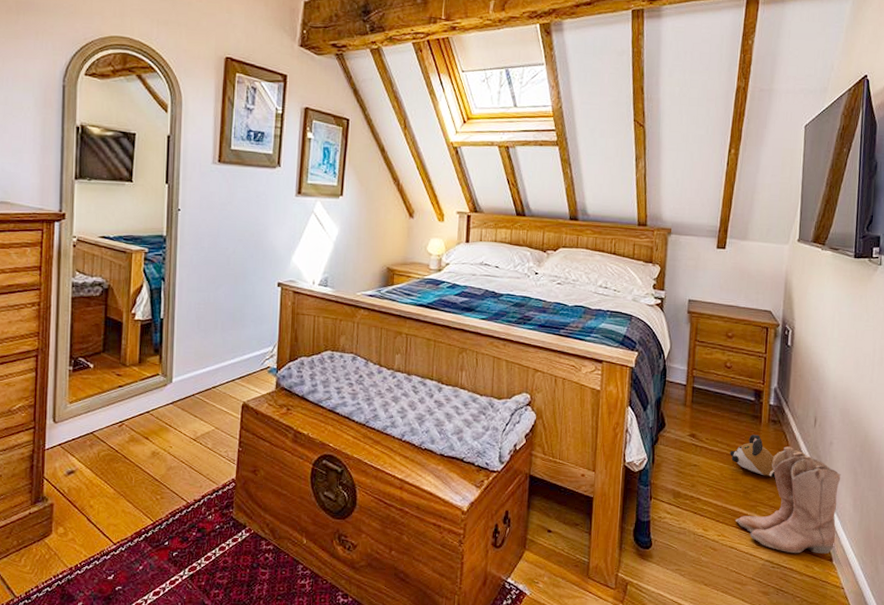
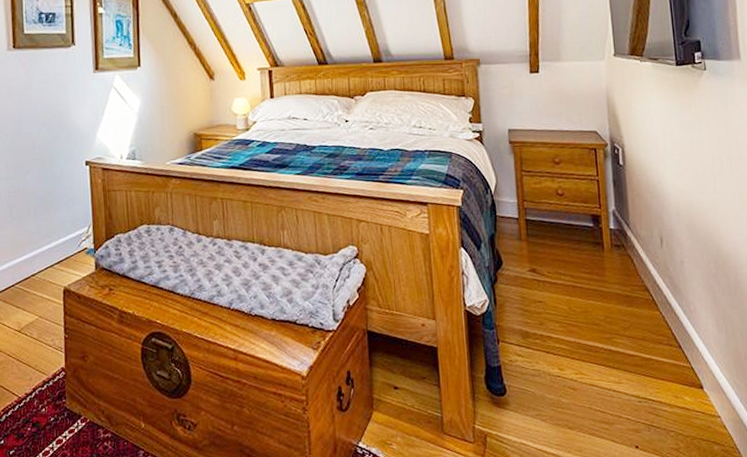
plush toy: present [729,434,782,479] -> none [575,262,631,307]
boots: present [736,446,842,554] -> none [592,271,704,385]

